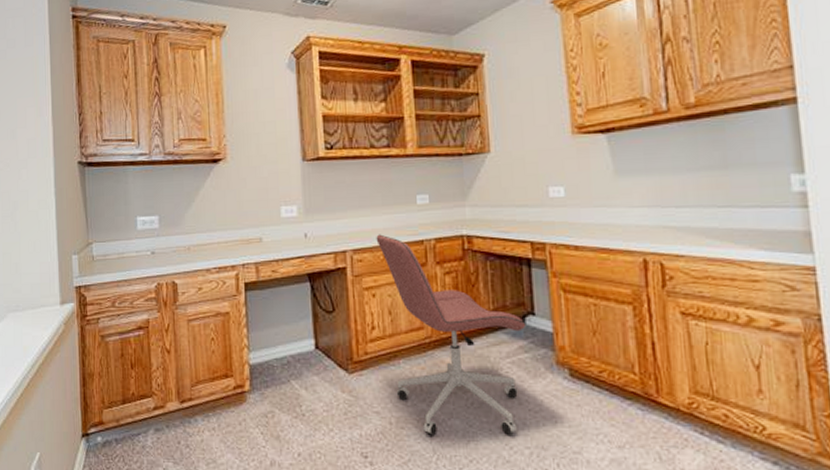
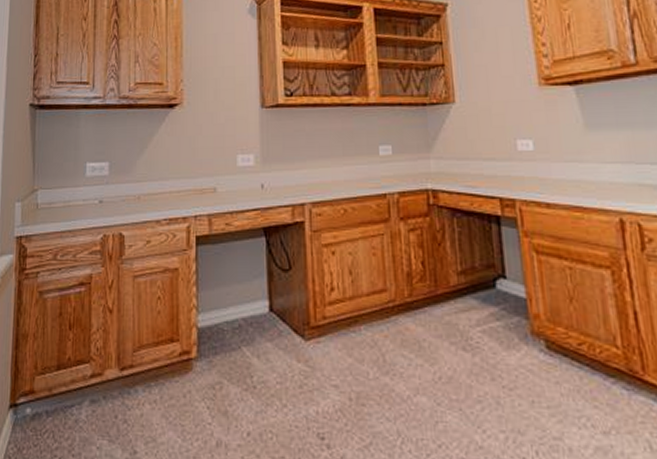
office chair: present [376,234,526,436] -> none [336,186,497,416]

